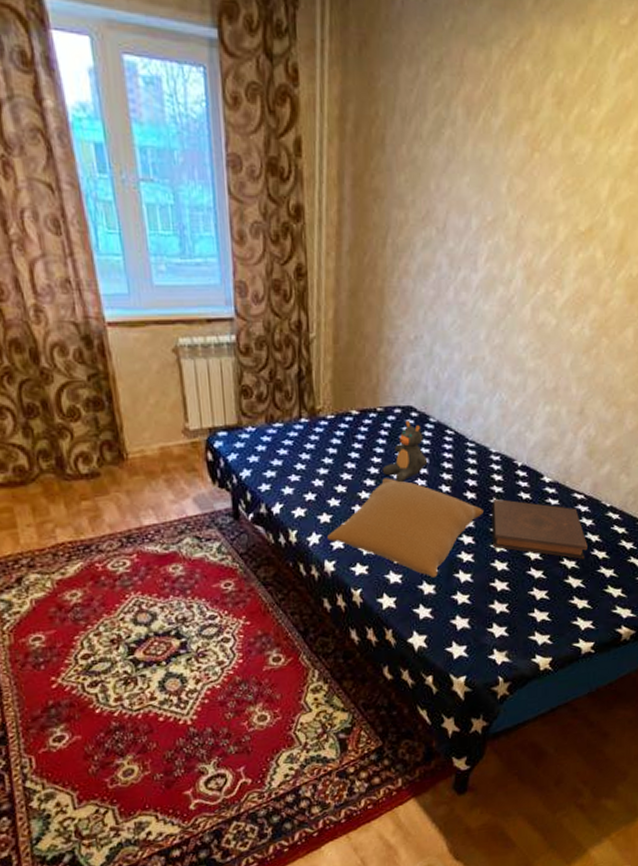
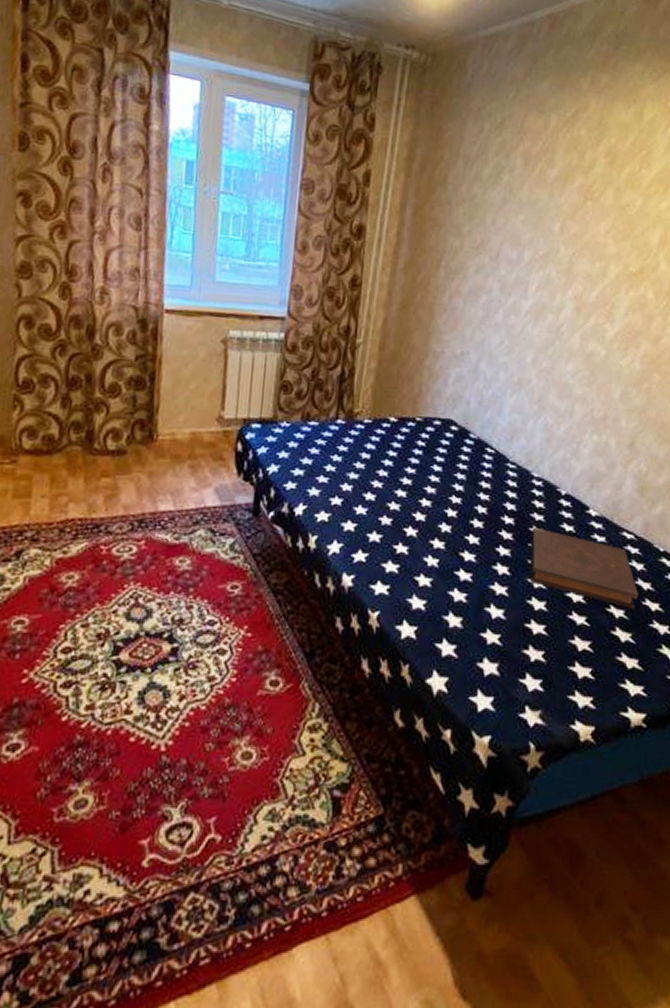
pillow: present [327,478,483,577] -> none [349,490,522,608]
stuffed animal: present [382,419,428,483] -> none [415,433,465,498]

